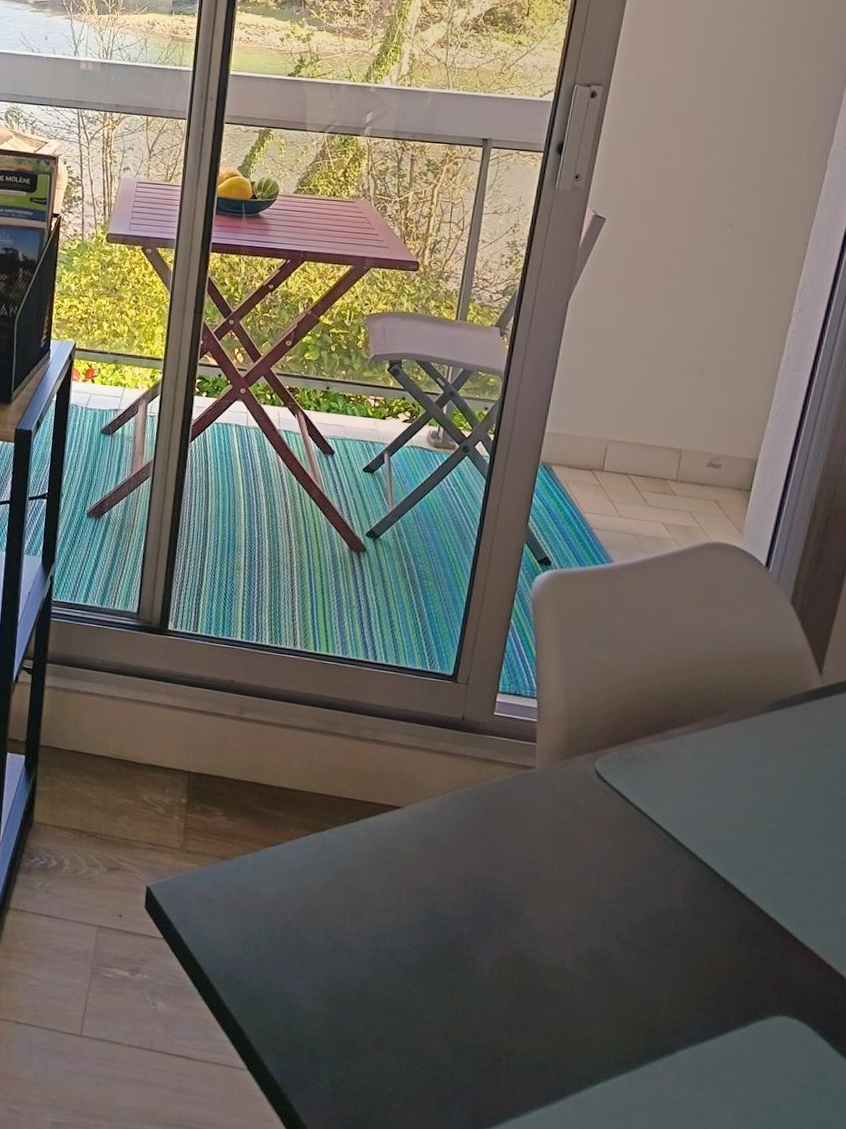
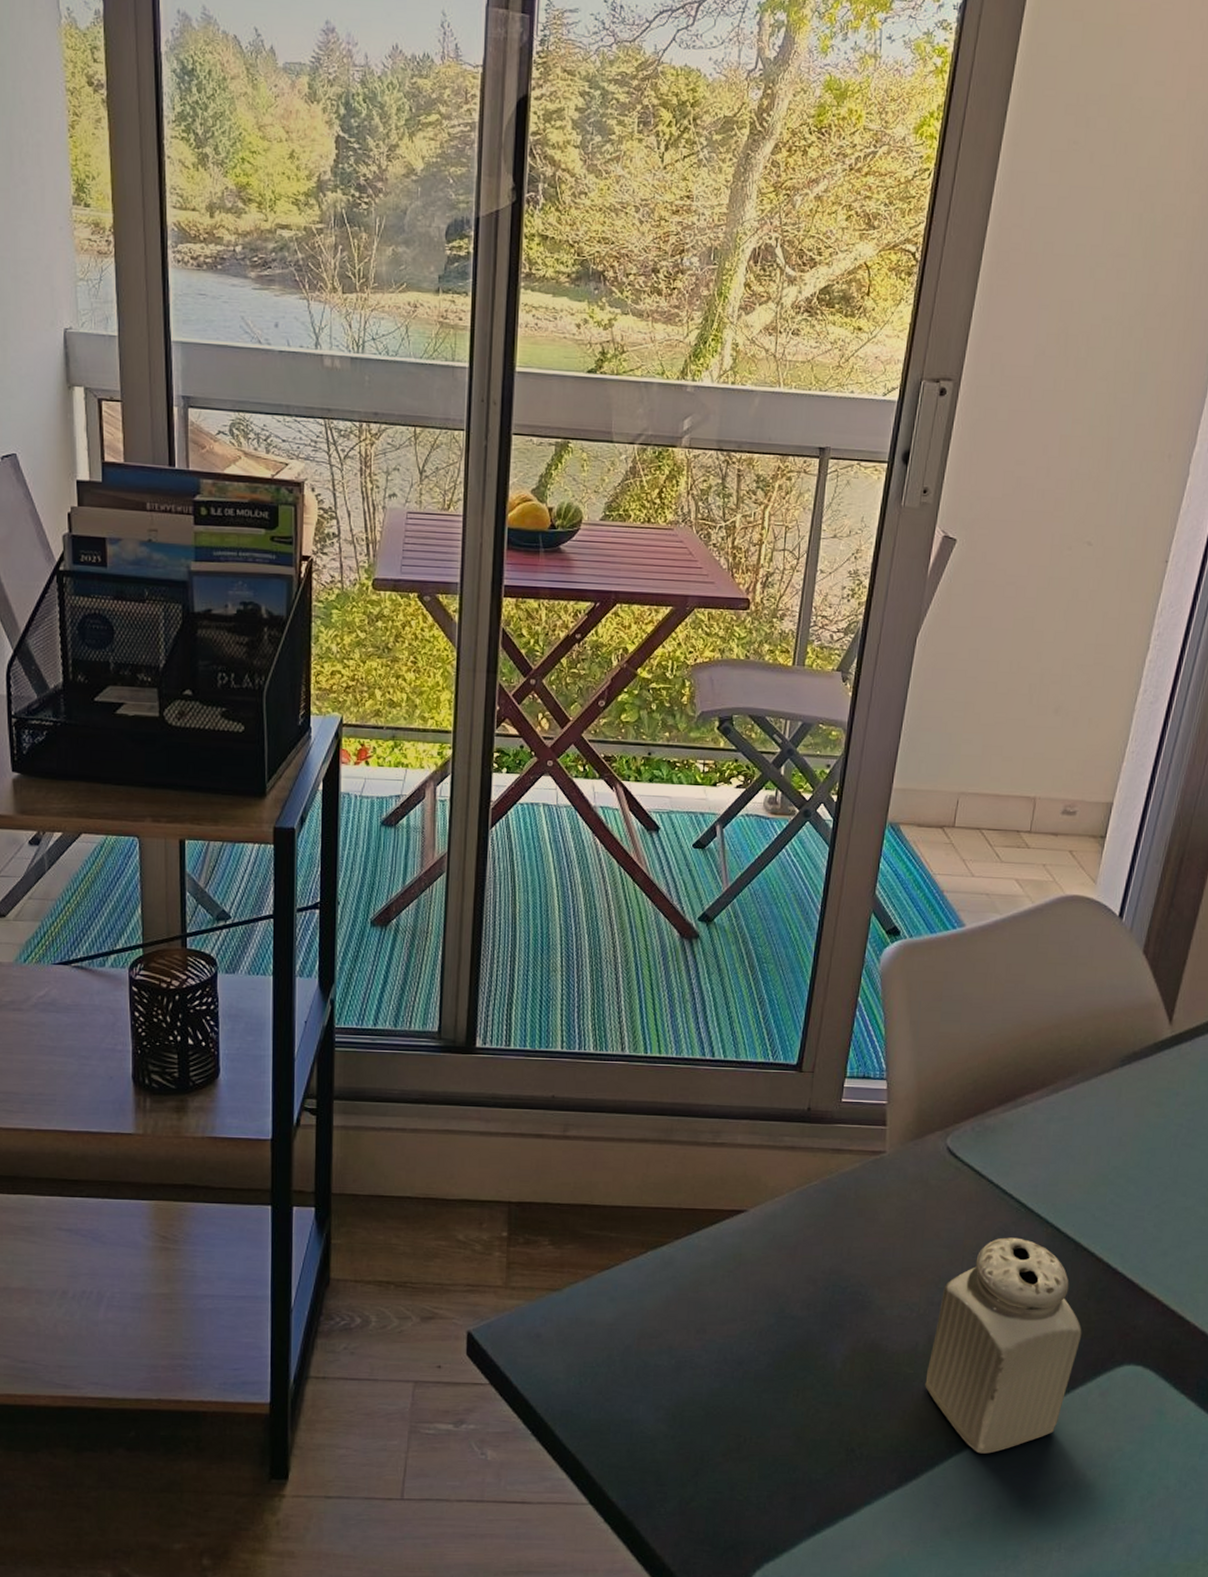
salt shaker: none [572,866,734,1086] -> present [925,1237,1082,1454]

